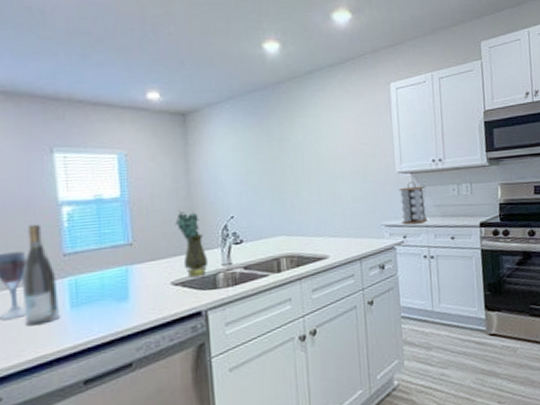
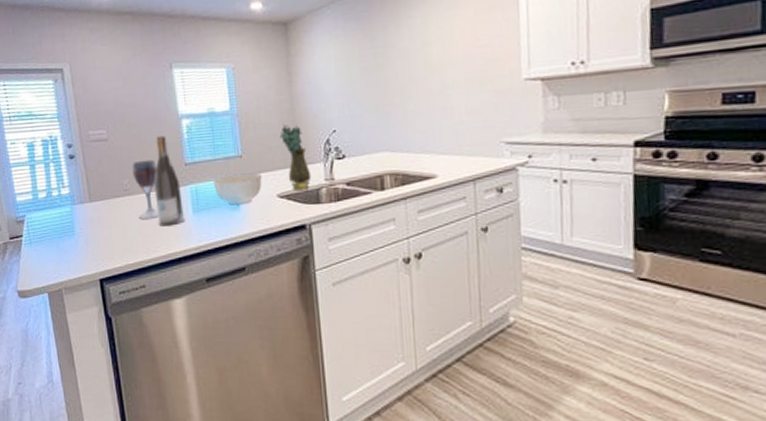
bowl: none [97,261,155,297] -> present [213,173,262,206]
spice rack: present [398,181,428,225] -> none [524,89,561,142]

